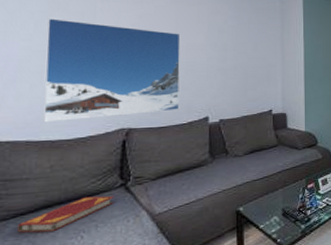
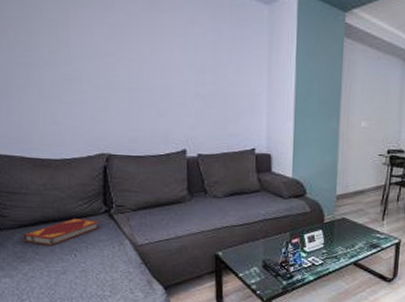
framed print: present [43,18,181,123] -> none [26,26,157,140]

